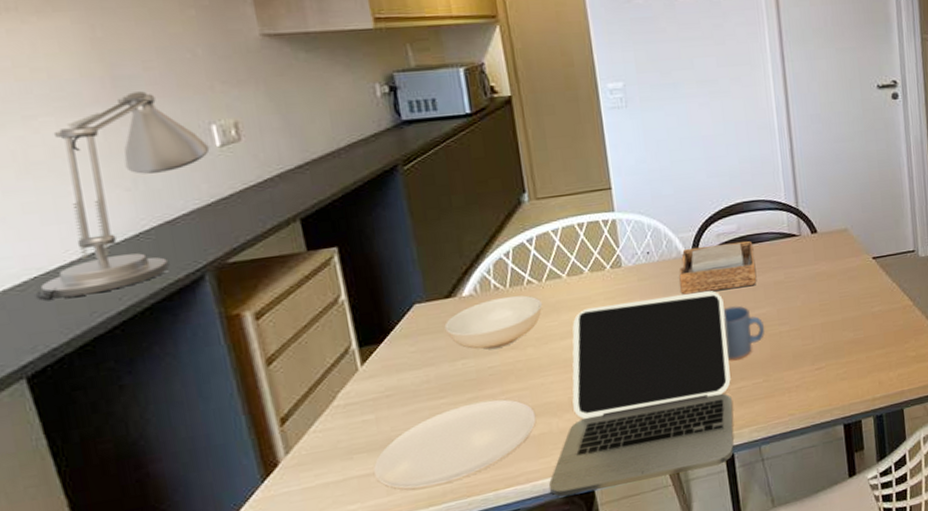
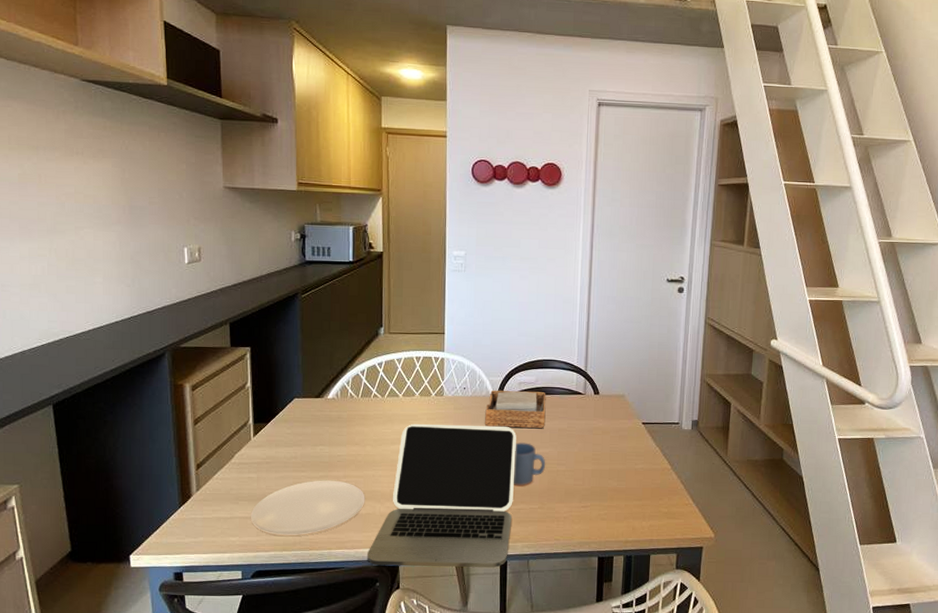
desk lamp: present [35,91,210,301] -> none [65,218,181,355]
bowl: present [444,295,543,350] -> none [312,404,382,442]

